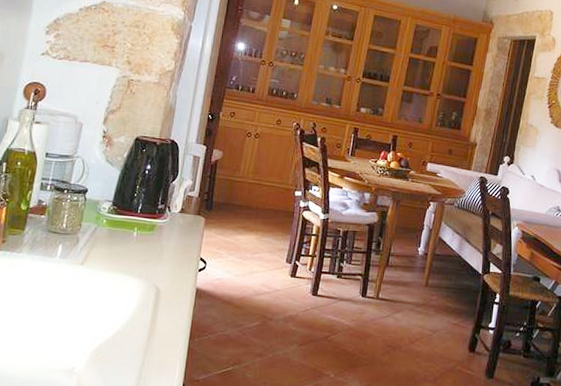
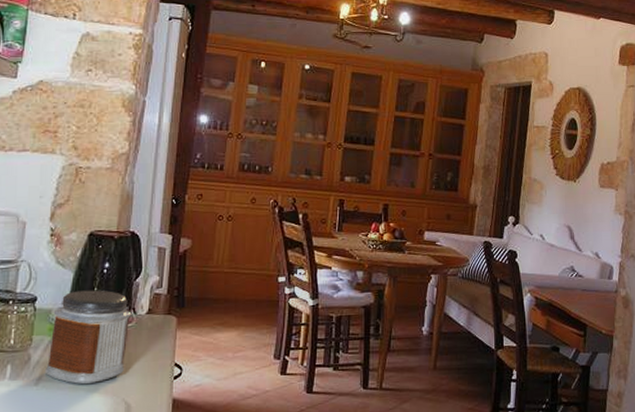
jar: none [90,187,167,269] -> present [44,290,132,385]

